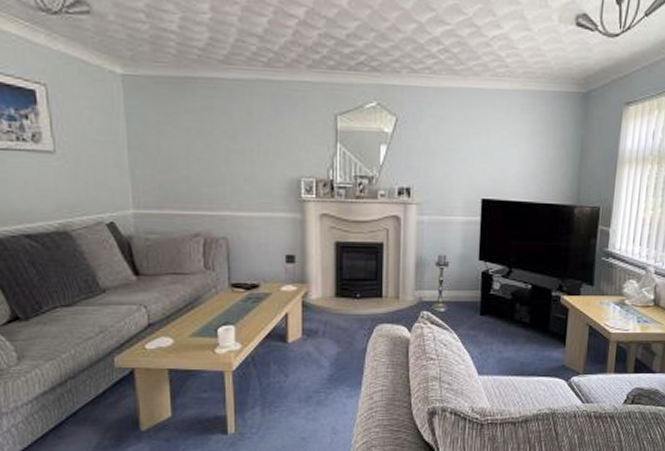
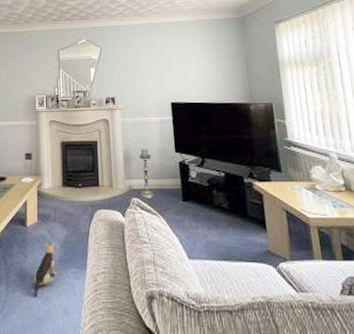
plush toy: none [296,360,326,418] -> present [33,242,57,298]

